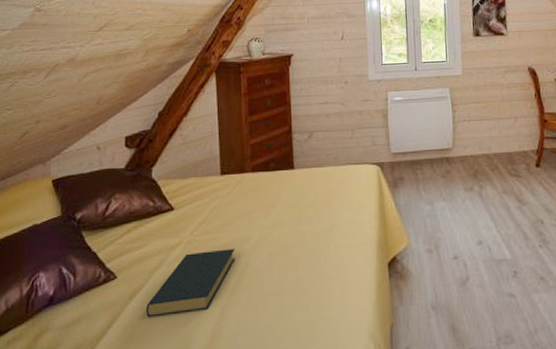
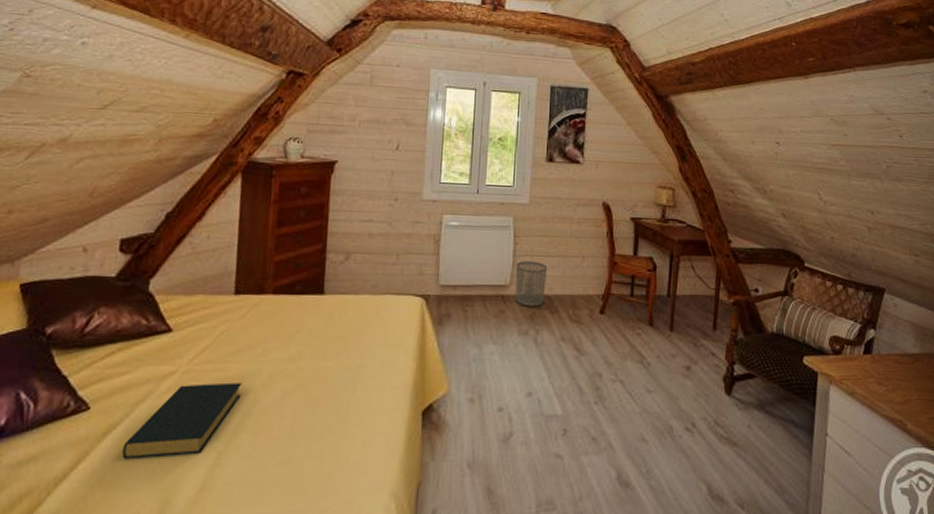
waste bin: none [456,125,485,166] -> present [515,260,548,307]

